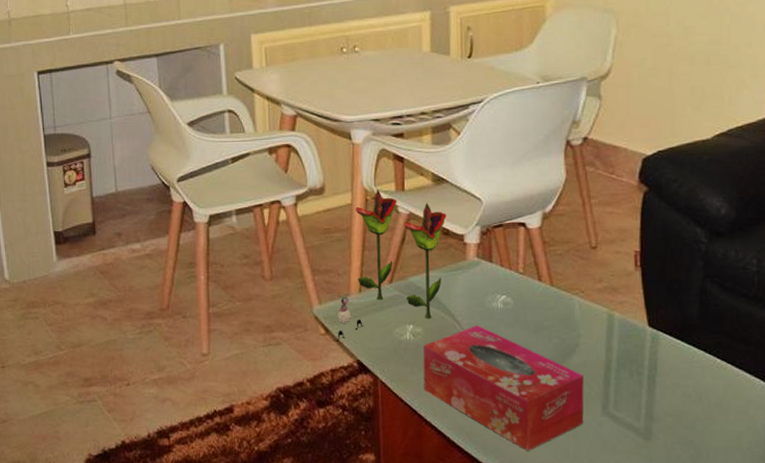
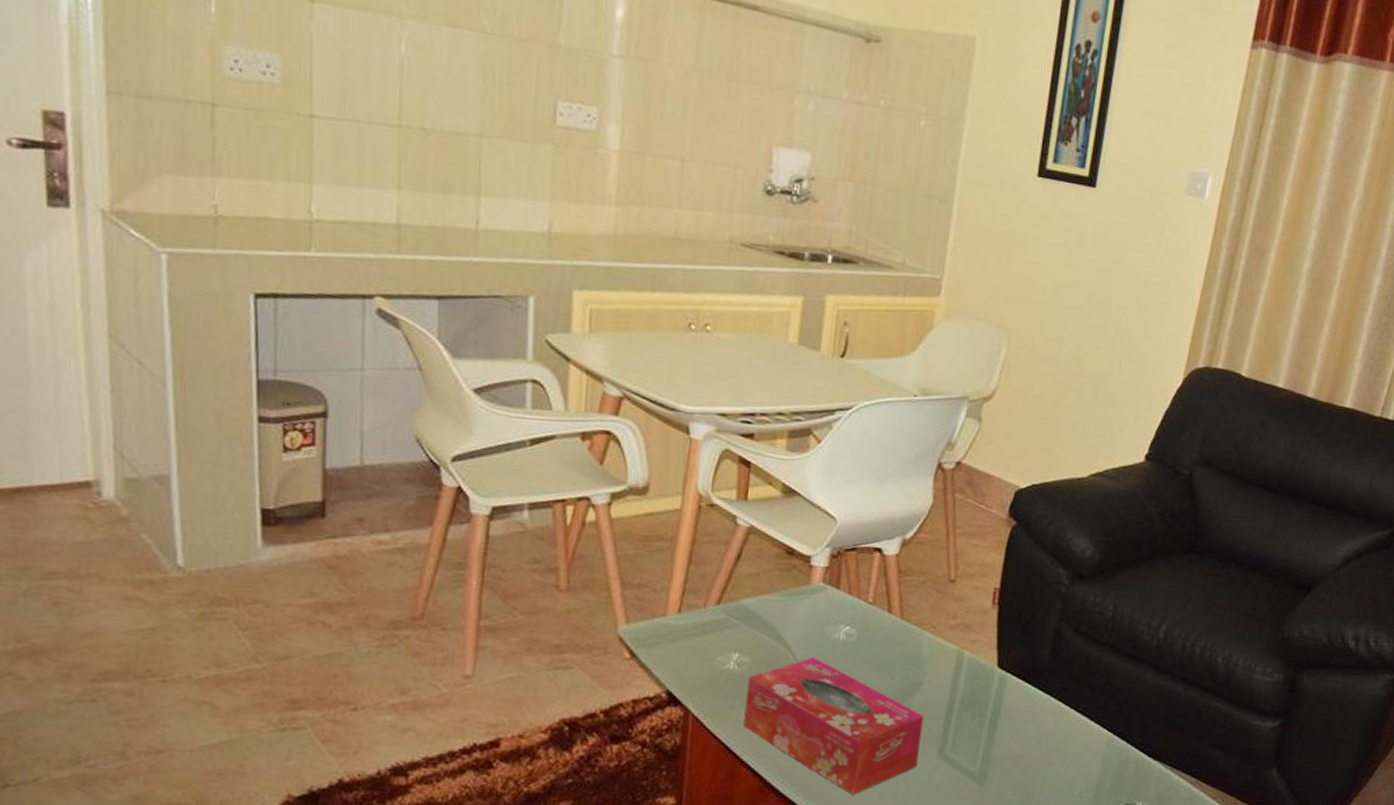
flower: present [336,189,447,342] -> none [643,495,794,668]

